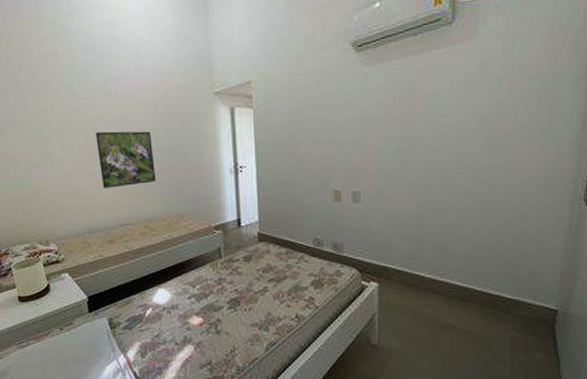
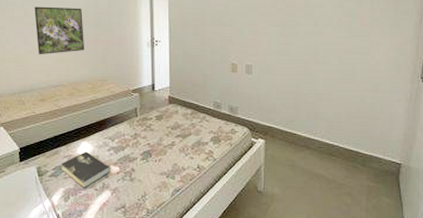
book: none [135,300,193,342] -> present [60,151,111,188]

